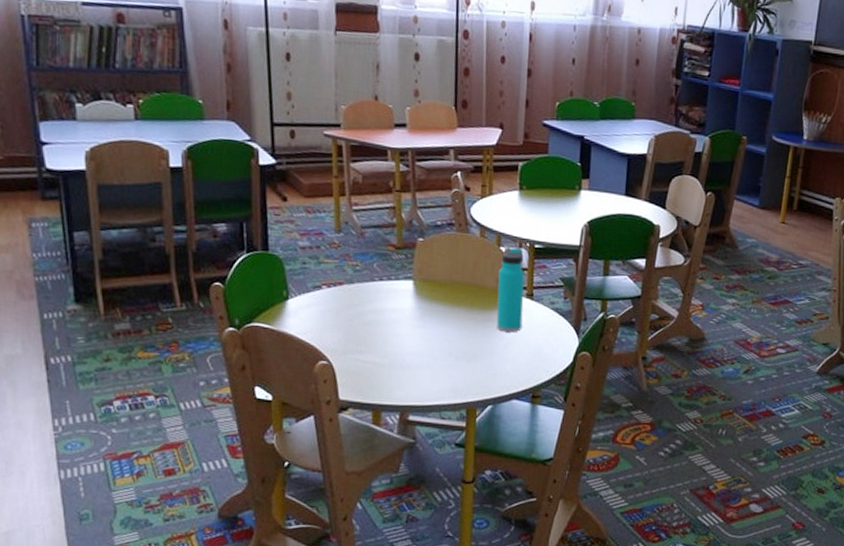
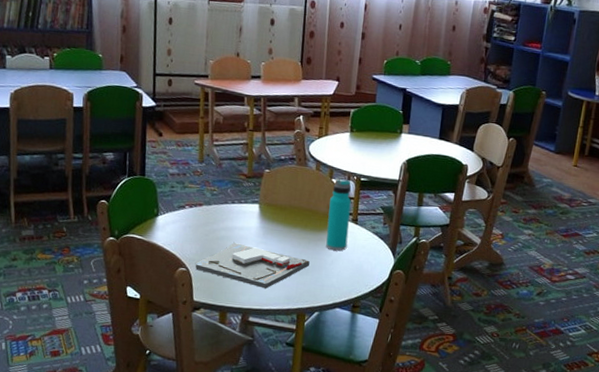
board game: none [338,328,478,381] -> present [195,243,310,289]

